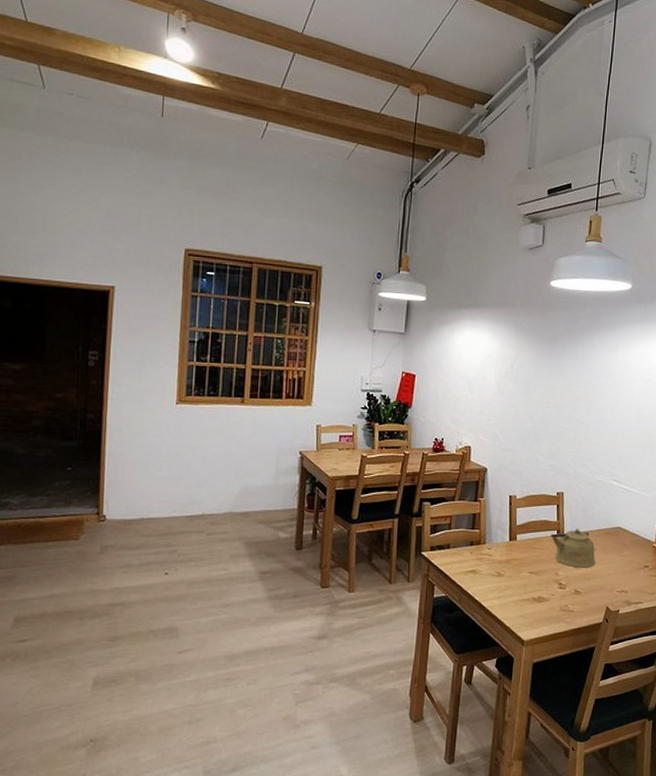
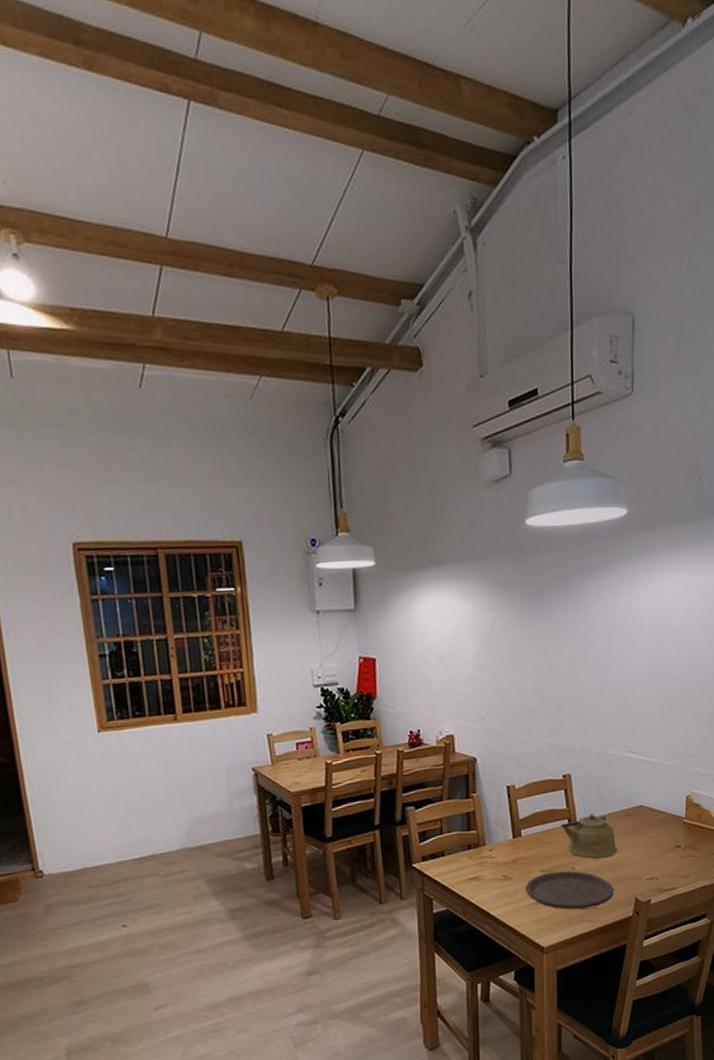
plate: none [514,575,589,610] -> present [525,870,614,910]

